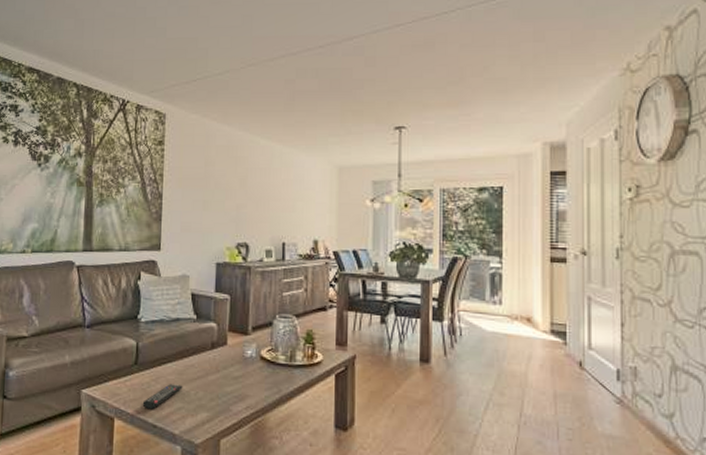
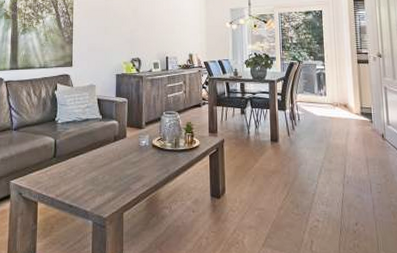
remote control: present [142,384,183,410] -> none [60,171,92,193]

